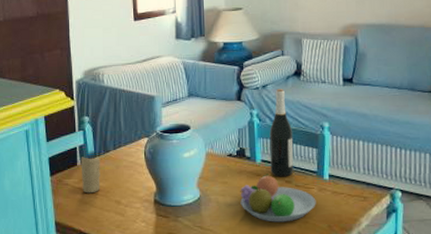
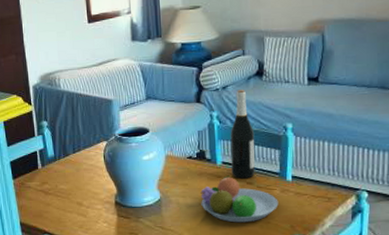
candle: present [80,156,101,194] -> none [41,160,62,196]

